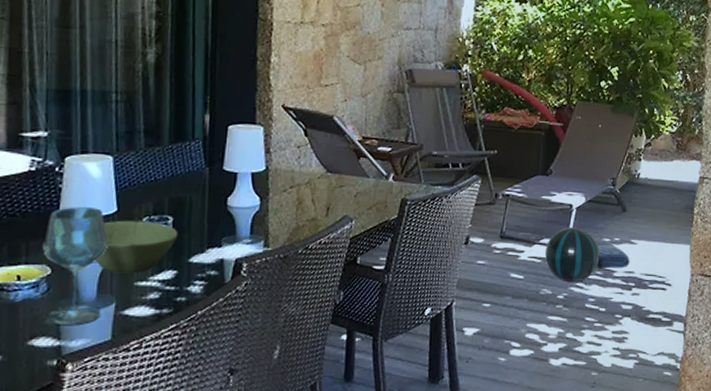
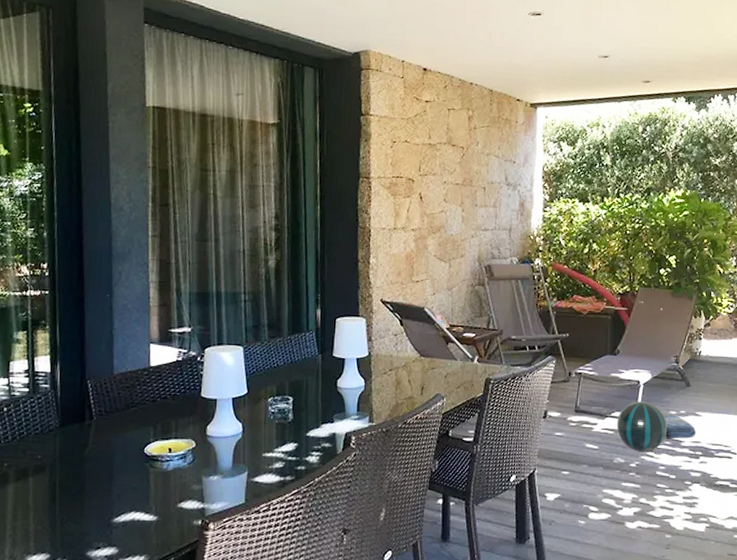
wine glass: present [43,207,109,326] -> none [189,390,241,491]
bowl: present [95,220,179,274] -> none [231,400,298,446]

